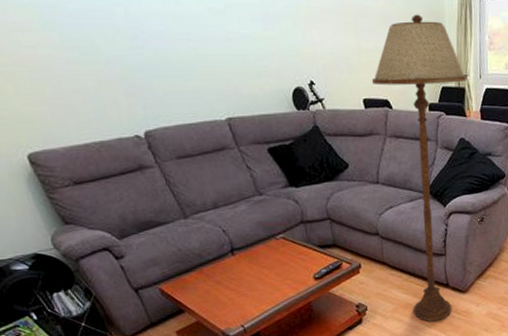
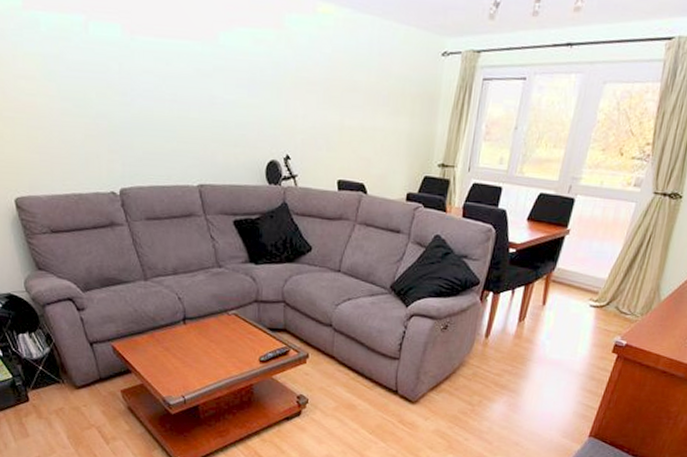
floor lamp: present [371,14,467,322] -> none [349,93,454,429]

